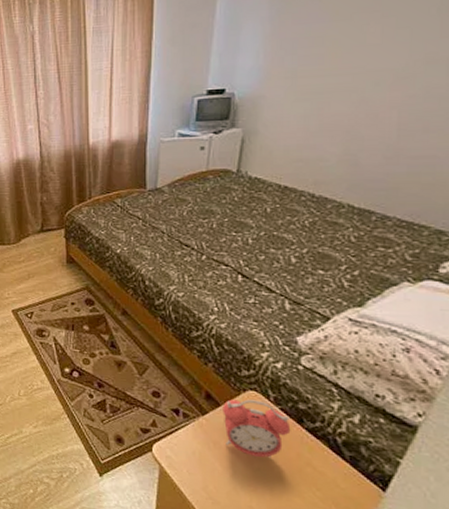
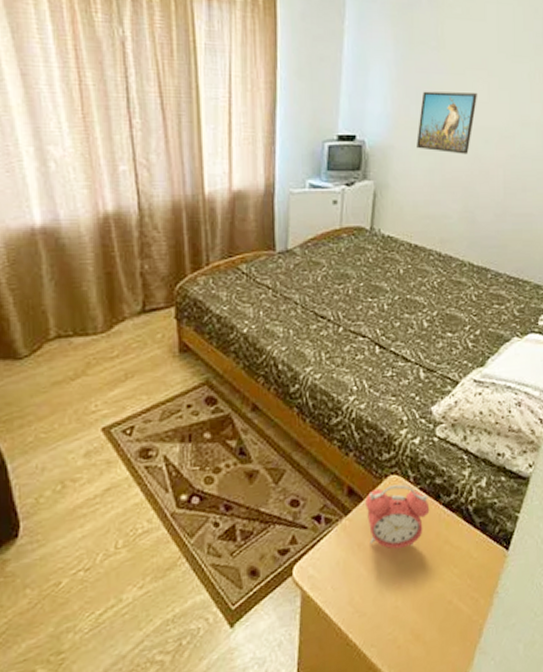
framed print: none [291,37,367,99] -> present [416,91,477,154]

